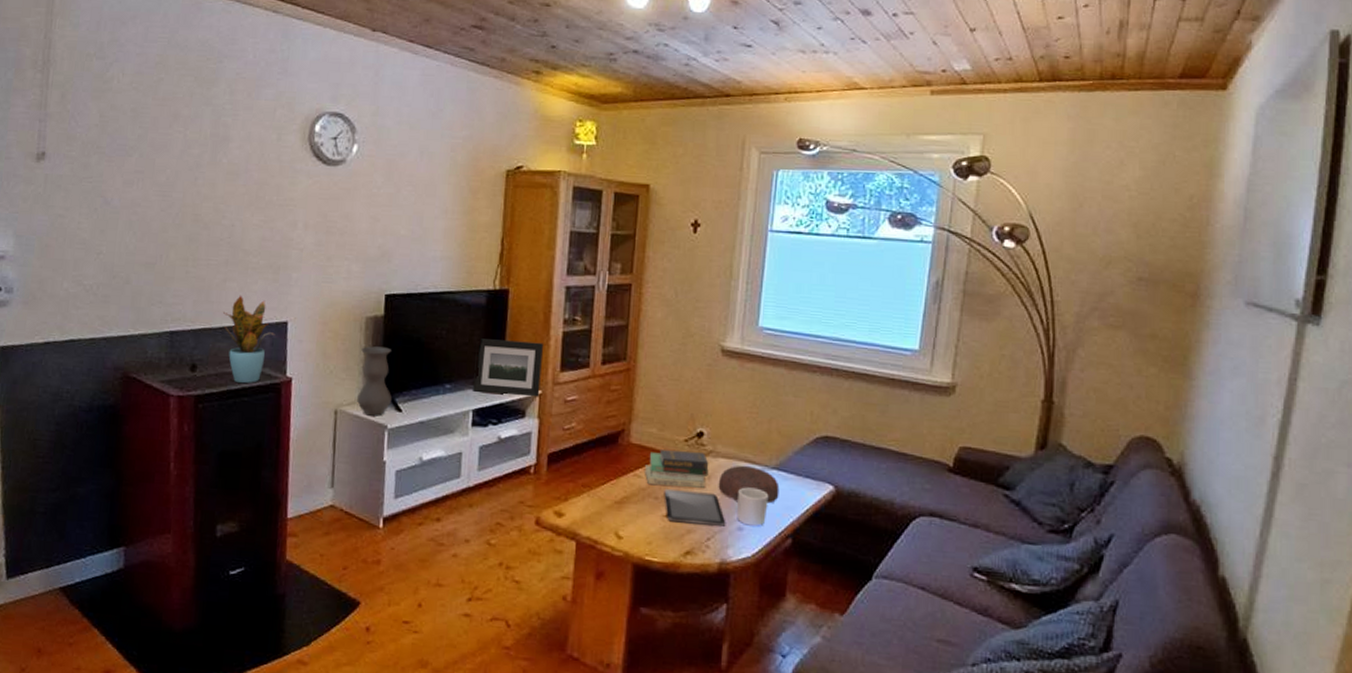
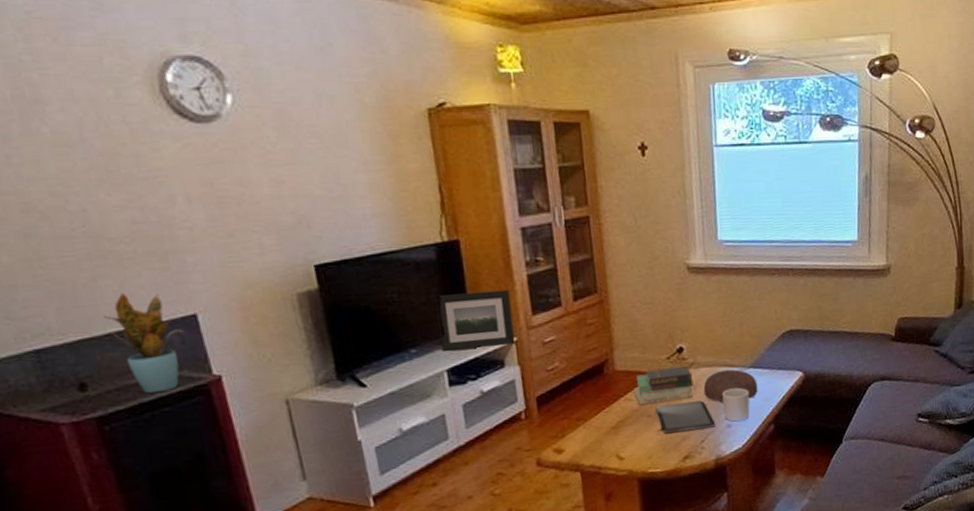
vase: present [357,346,393,416] -> none [300,322,353,399]

